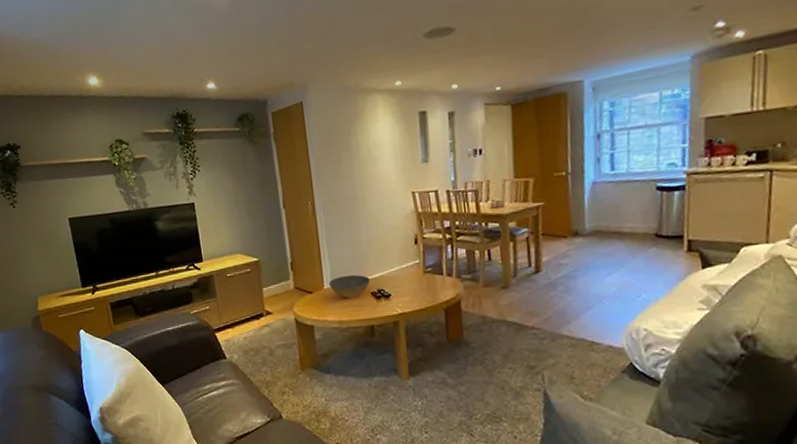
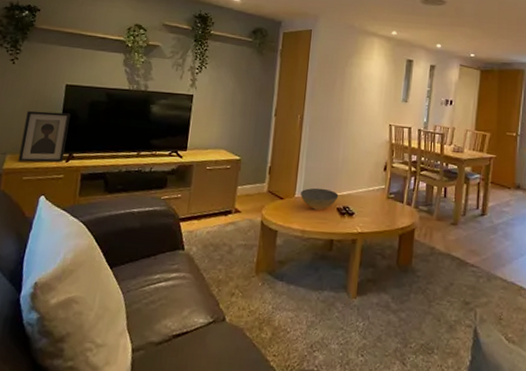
picture frame: none [42,246,90,302] -> present [18,110,71,163]

